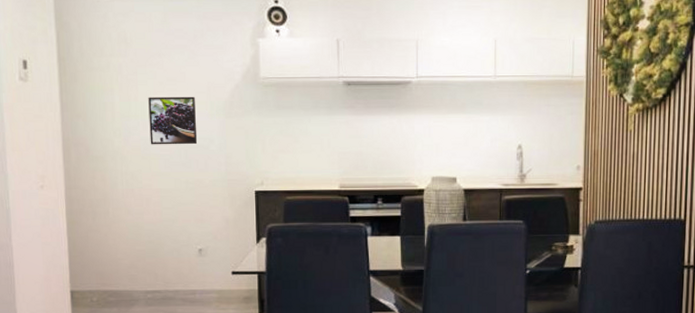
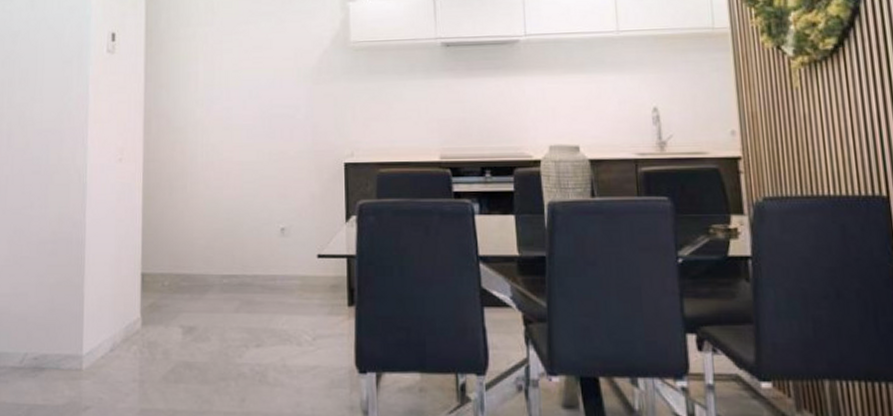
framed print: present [148,96,198,145] -> none [233,63,283,115]

